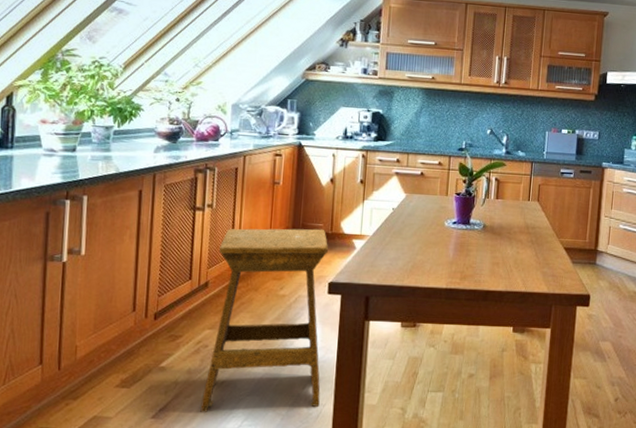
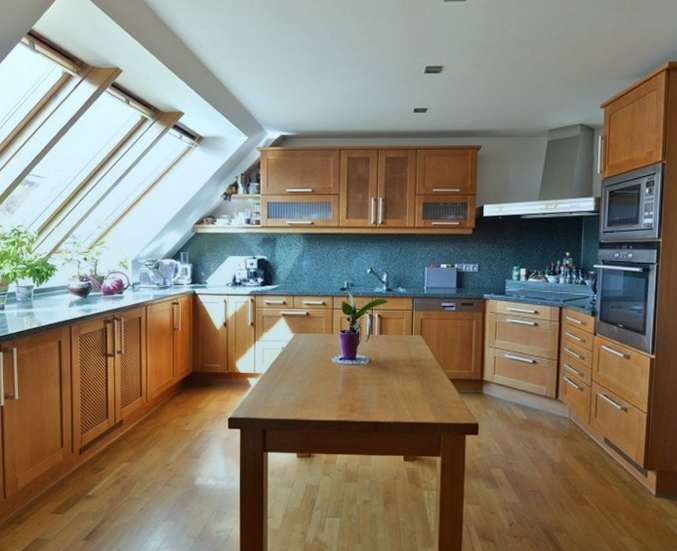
stool: present [200,228,329,413] -> none [124,369,227,537]

